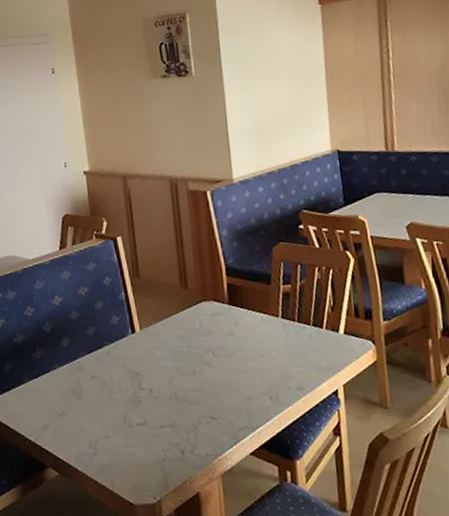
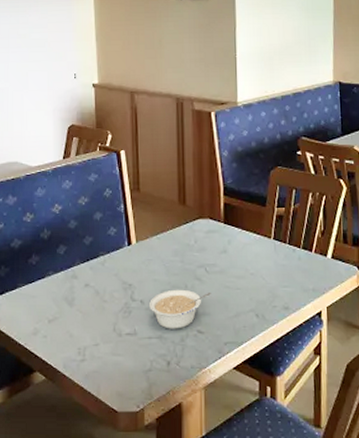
legume: none [158,375,221,417] -> present [149,289,211,329]

